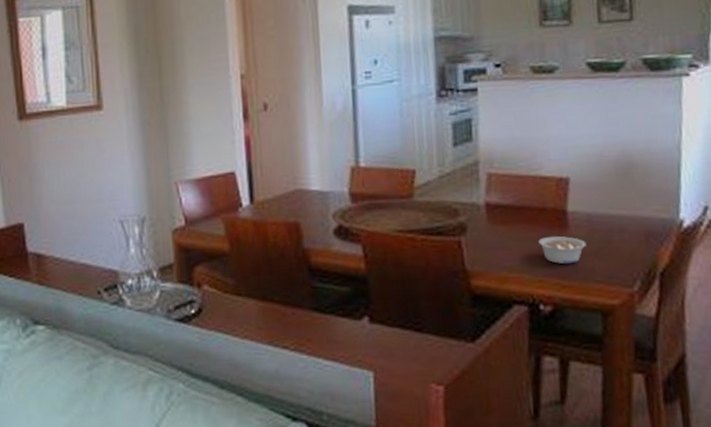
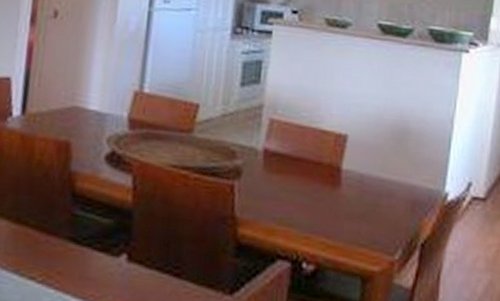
legume: present [538,235,586,265] -> none [310,192,355,224]

